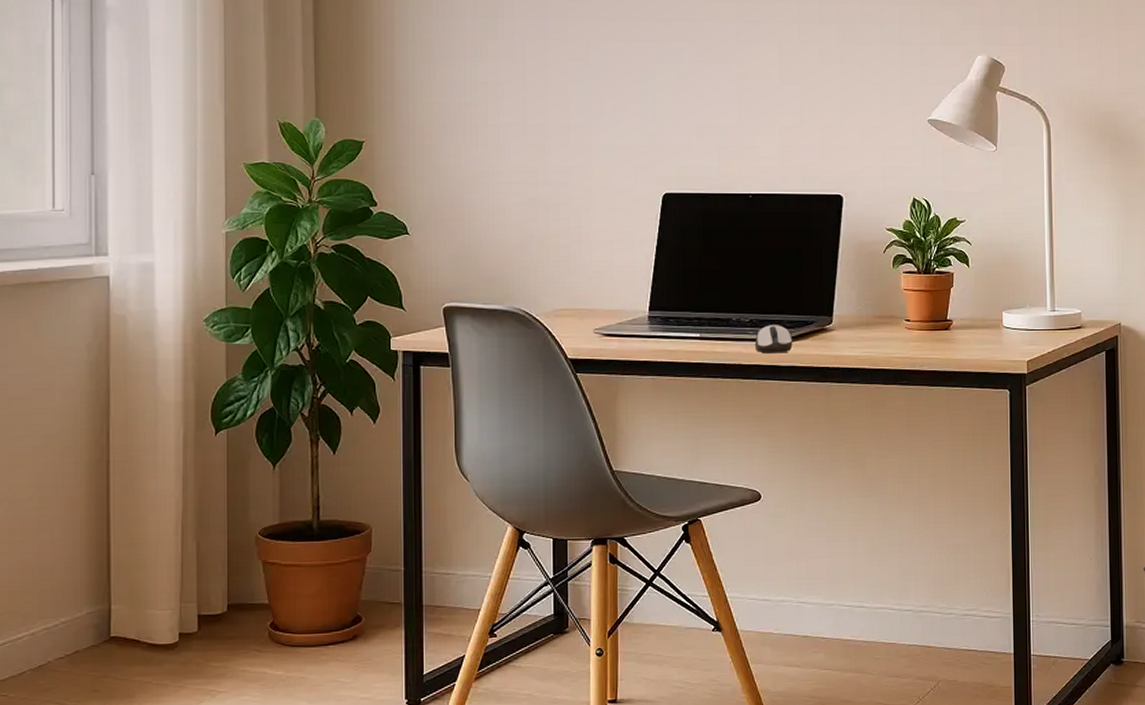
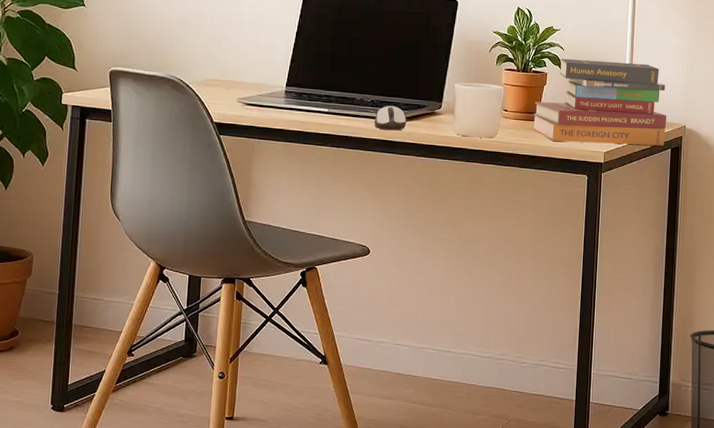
mug: none [845,290,905,355] -> present [452,82,504,138]
books: none [940,253,1099,352] -> present [532,58,667,146]

